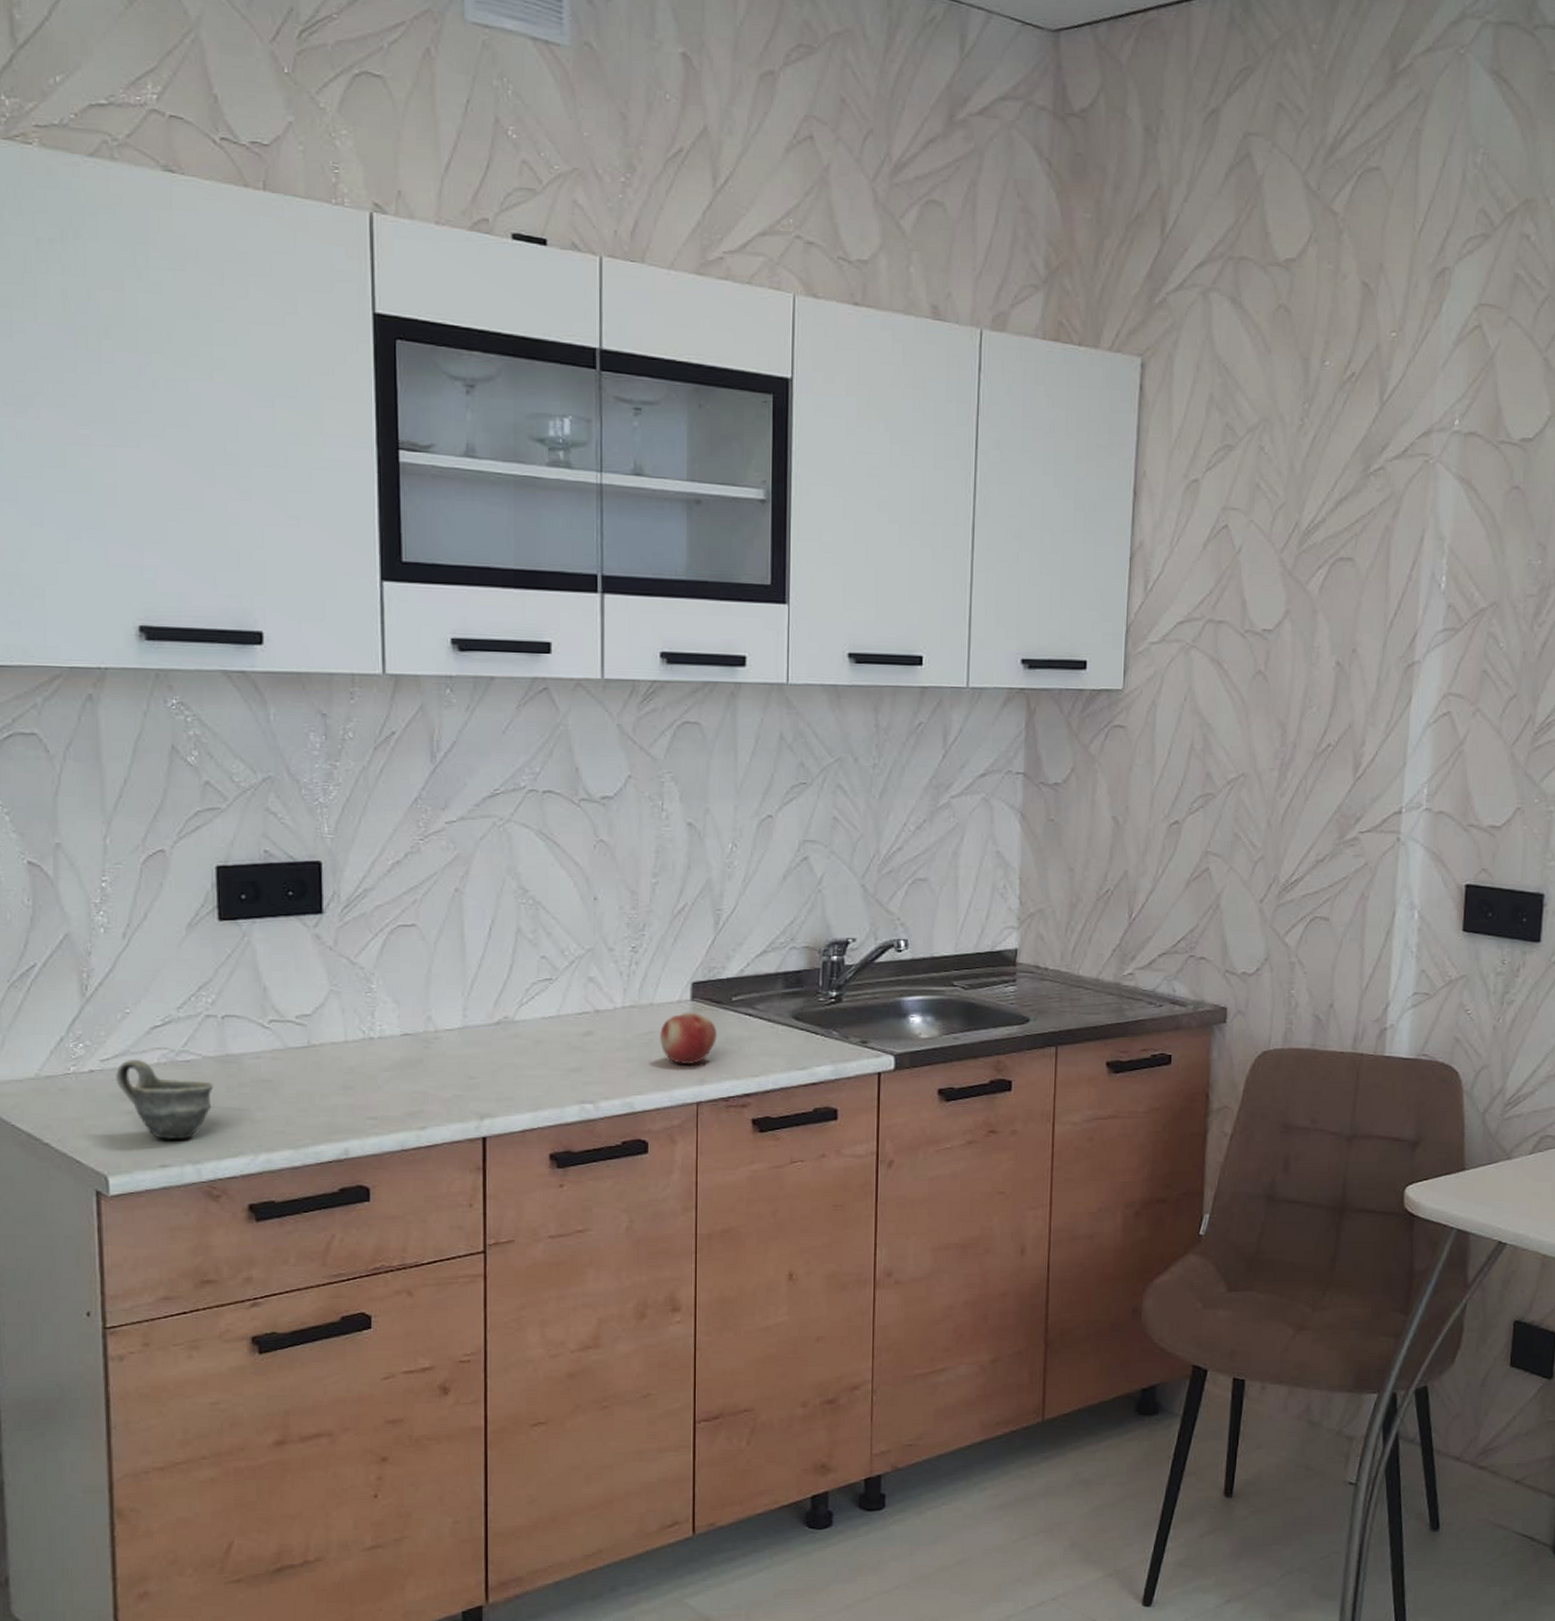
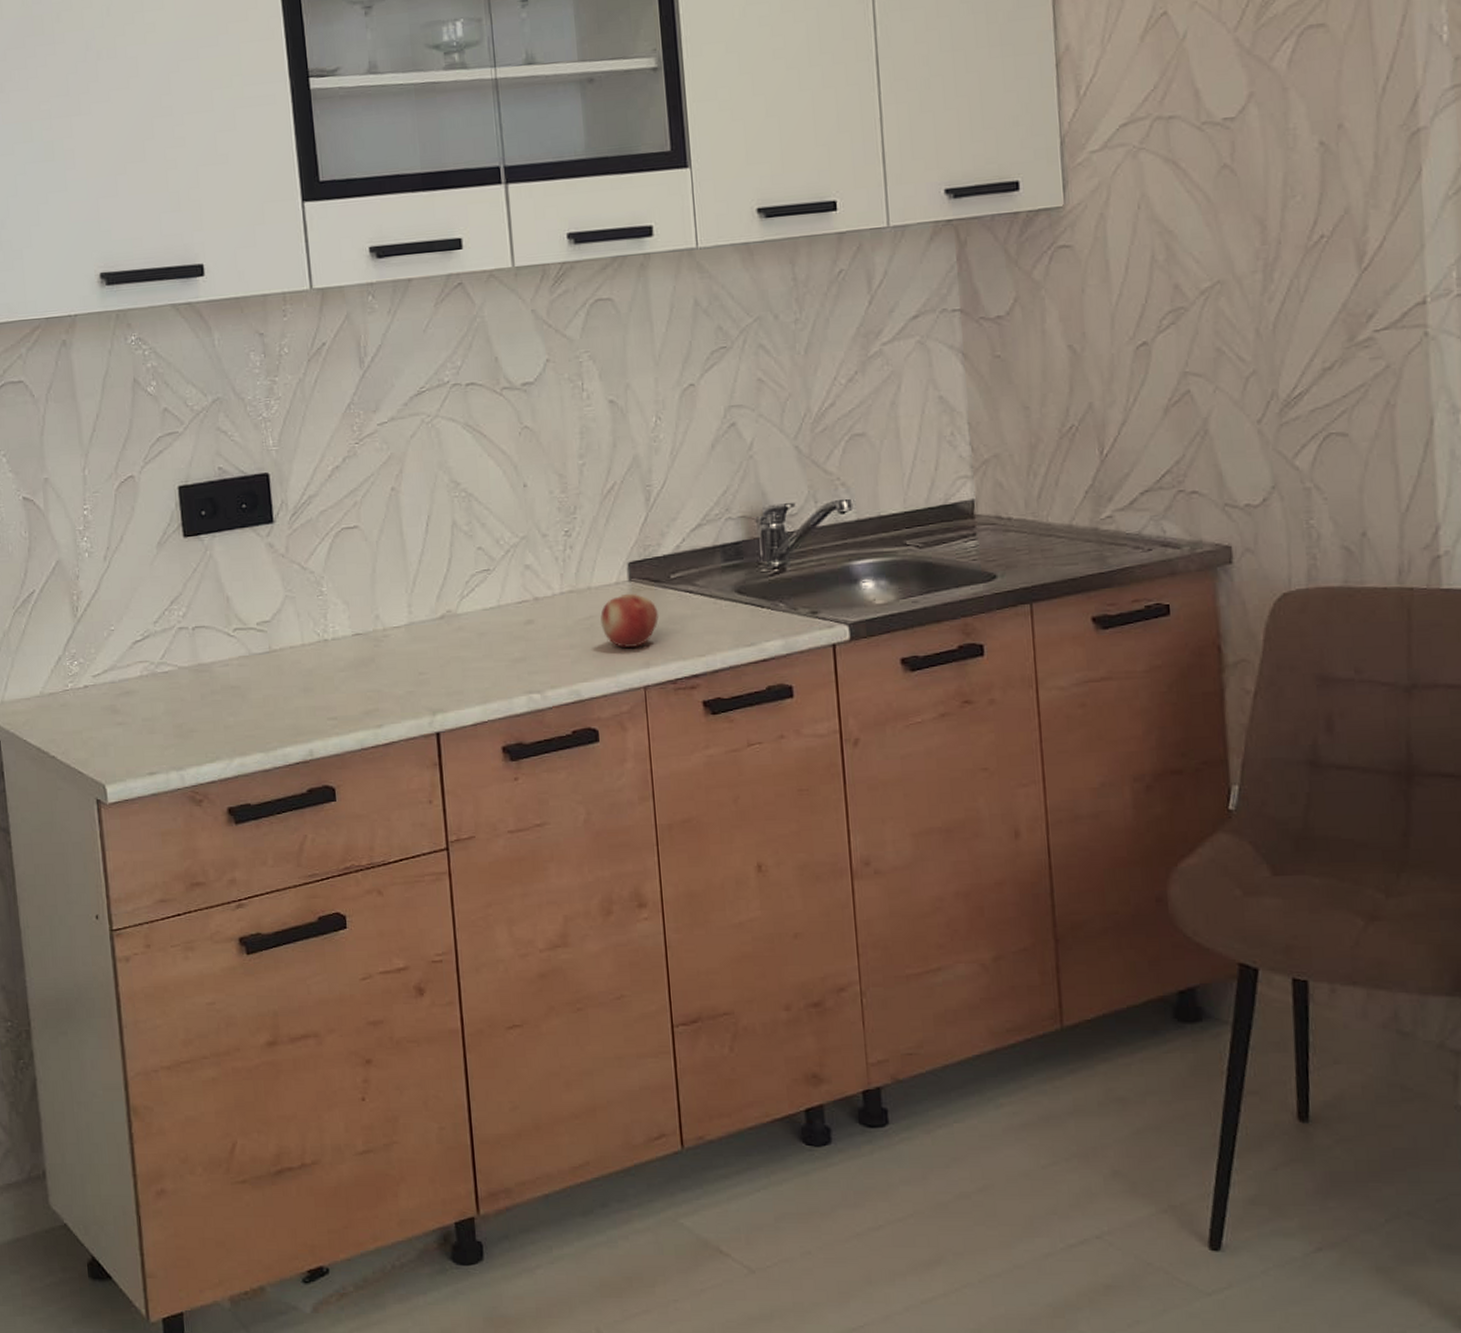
cup: present [116,1058,214,1139] -> none [106,673,190,748]

